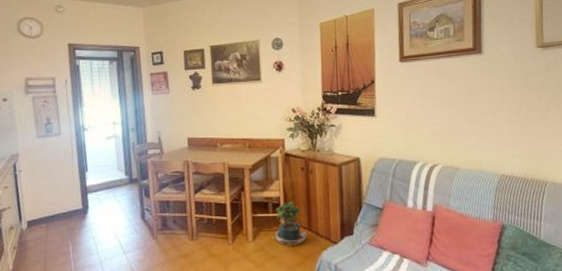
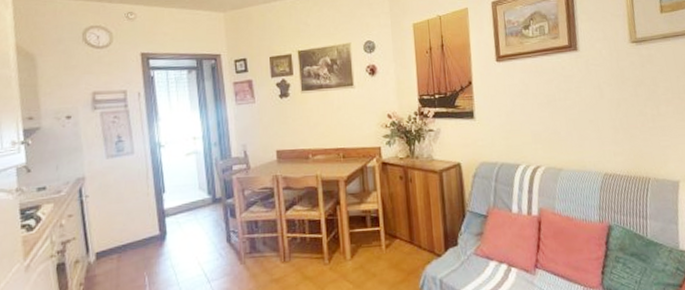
potted plant: present [272,201,307,246] -> none [372,213,409,262]

